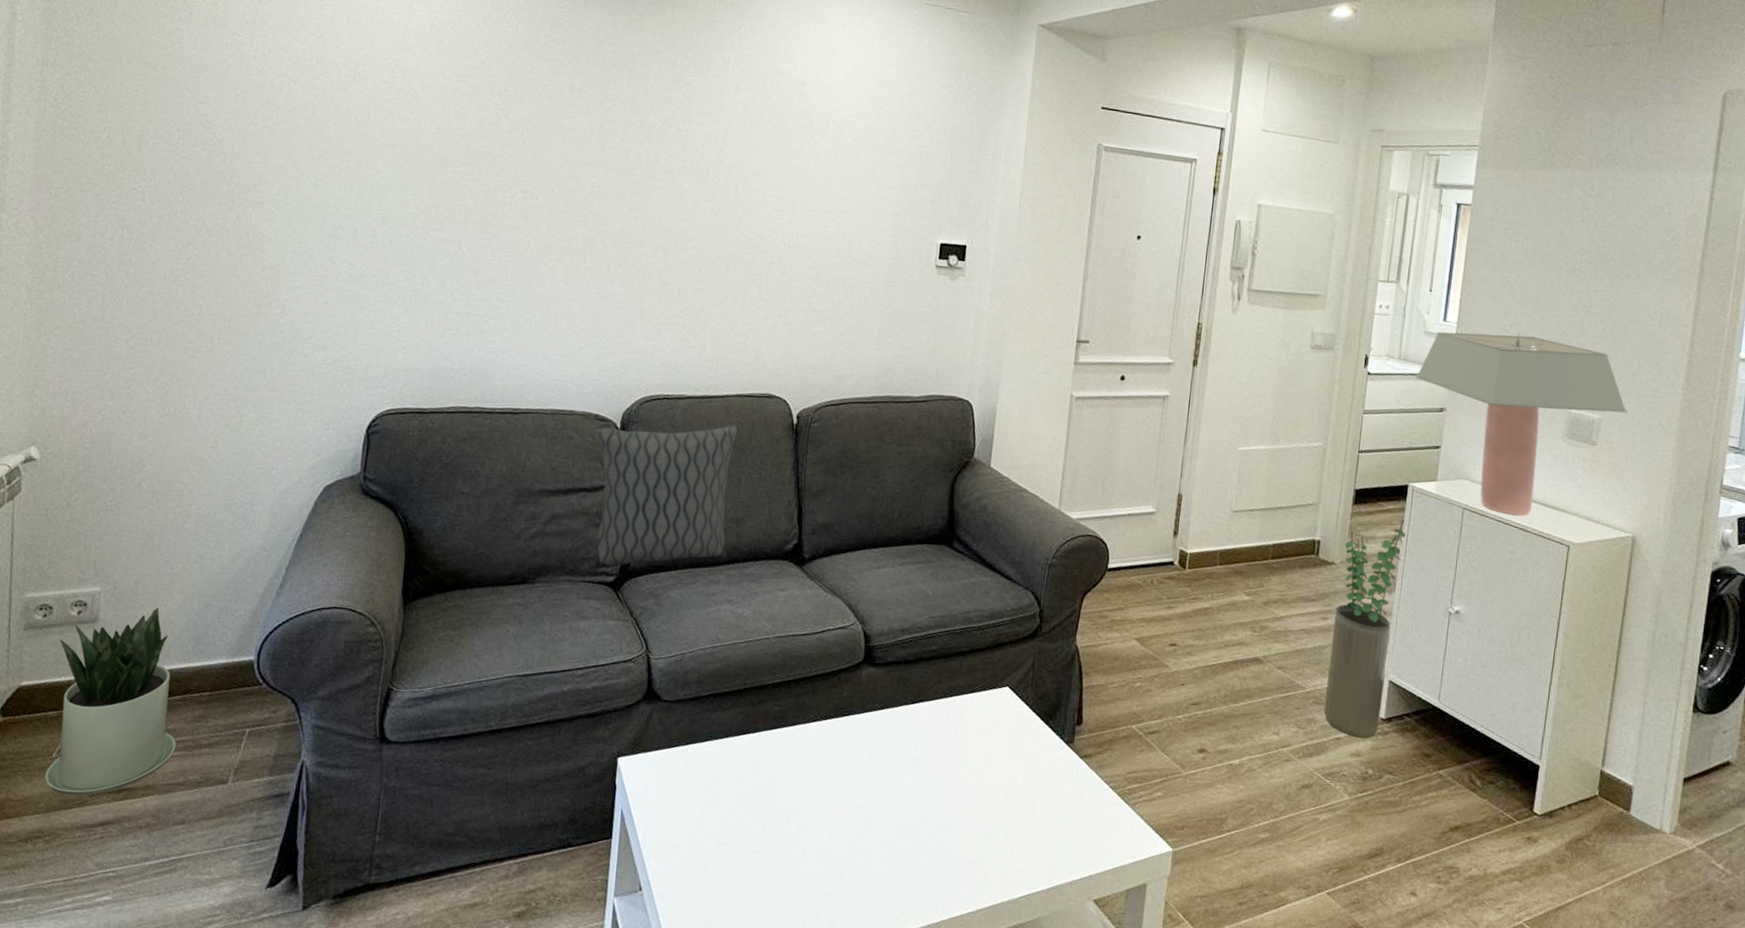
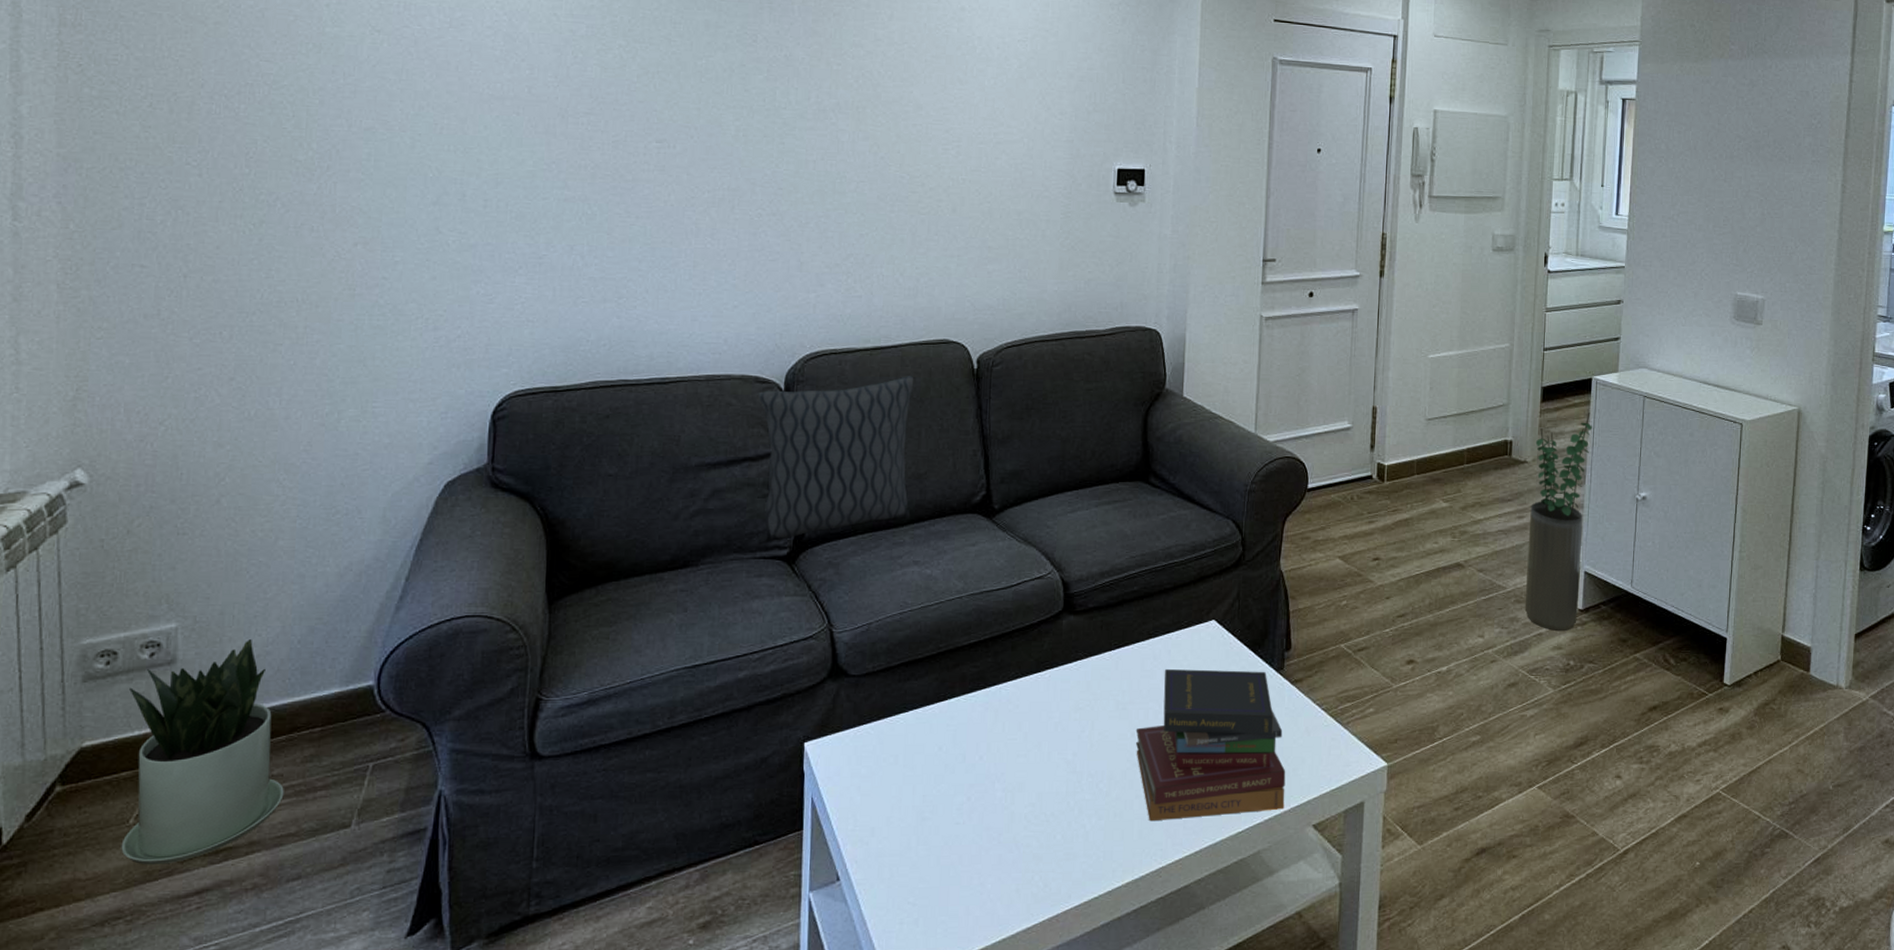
books: none [924,728,1070,881] -> present [1136,668,1286,821]
table lamp: present [1415,331,1627,516] -> none [1592,222,1787,399]

